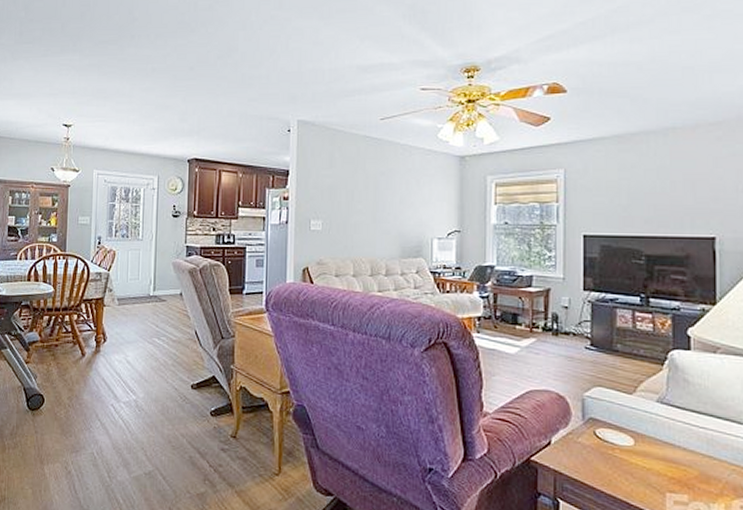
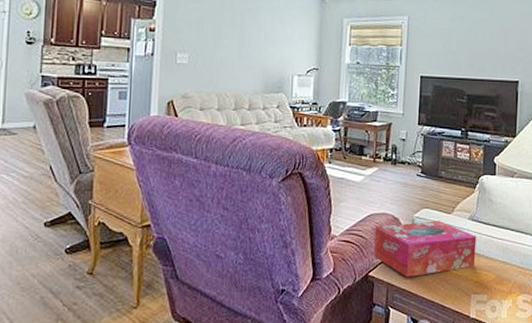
tissue box: none [535,401,669,466] -> present [373,221,477,277]

